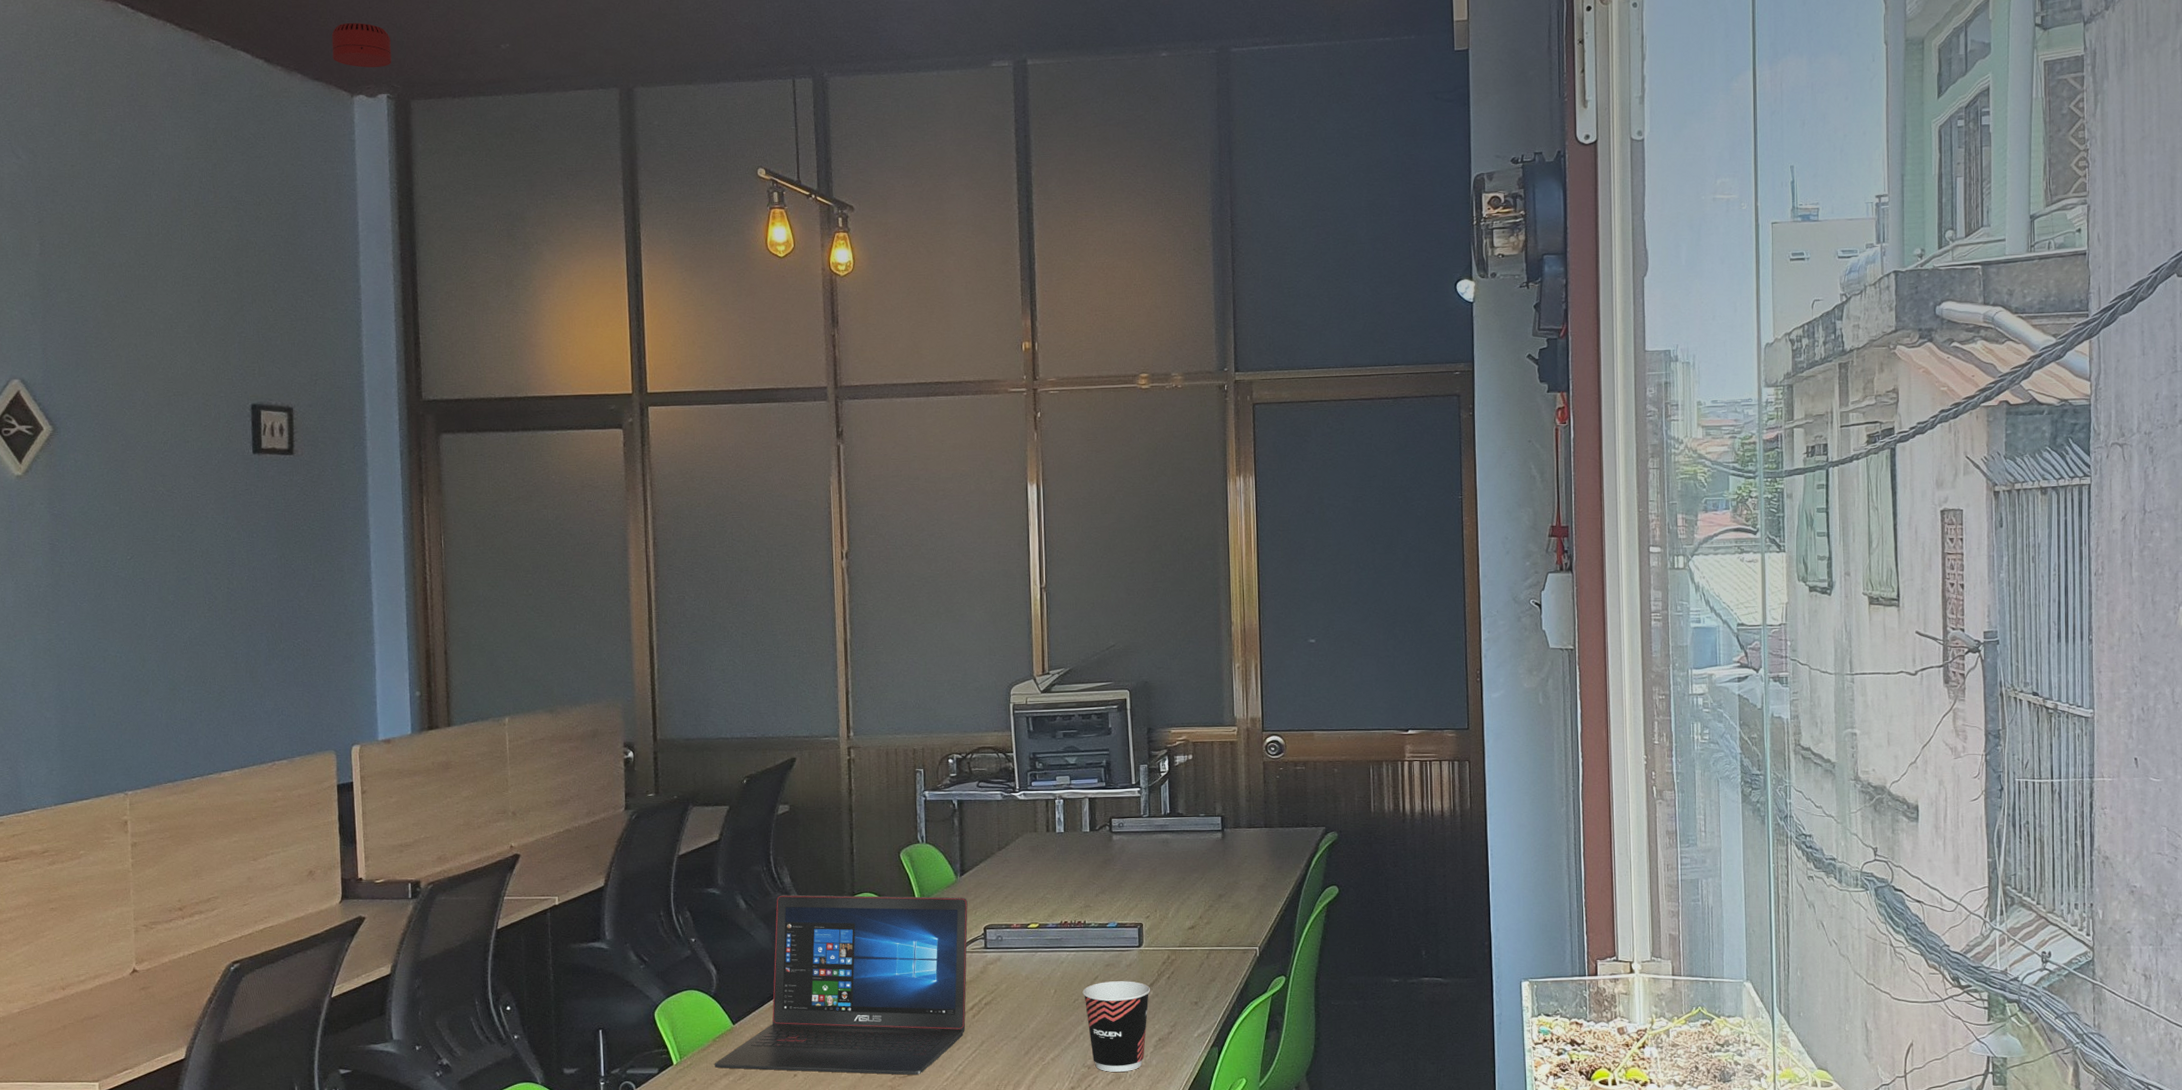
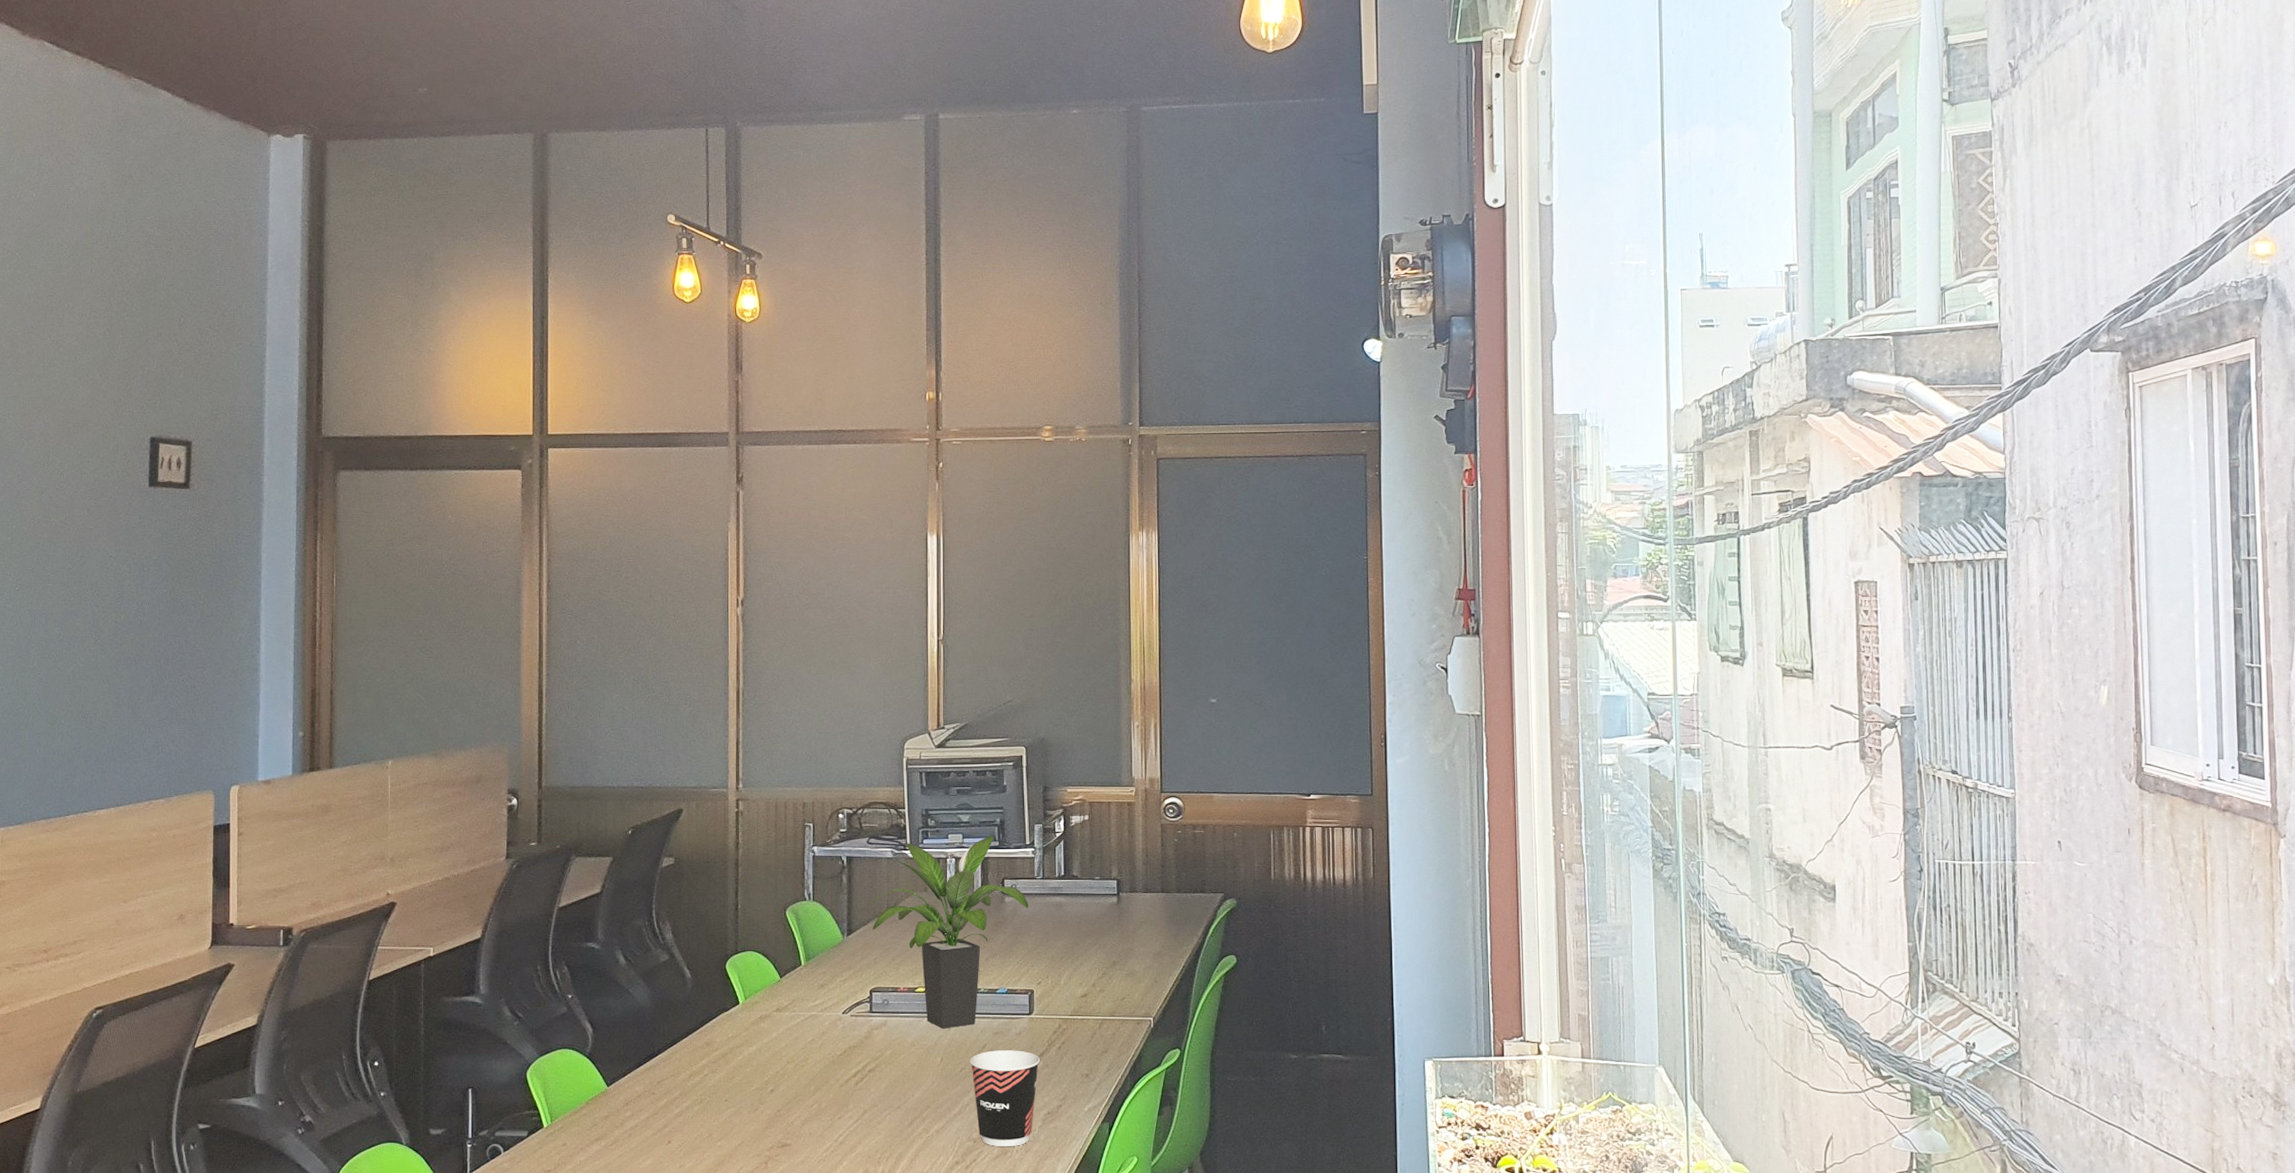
smoke detector: present [331,23,392,68] -> none [252,65,310,108]
laptop: present [714,894,968,1075] -> none [586,951,854,1144]
potted plant: none [984,776,1137,962] -> present [872,835,1029,1029]

